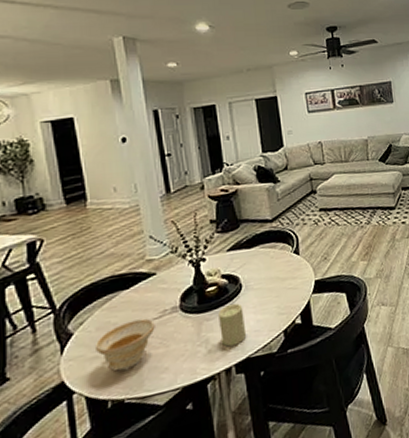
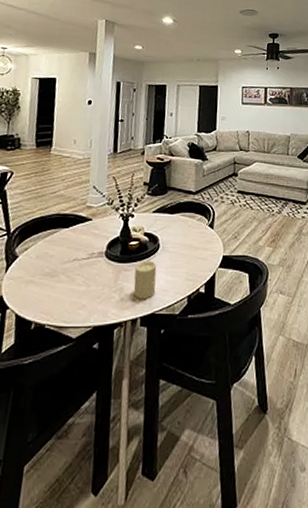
bowl: present [94,318,155,371] -> none [32,256,83,298]

